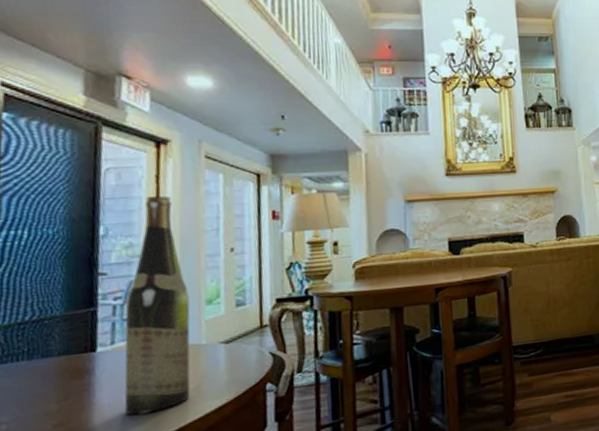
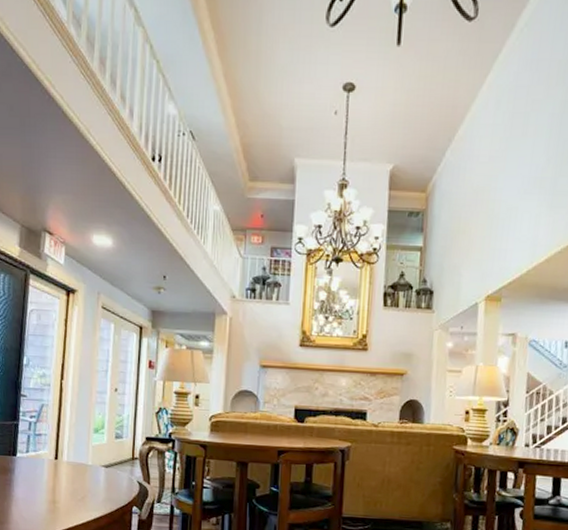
wine bottle: present [124,196,191,415] -> none [33,337,82,512]

